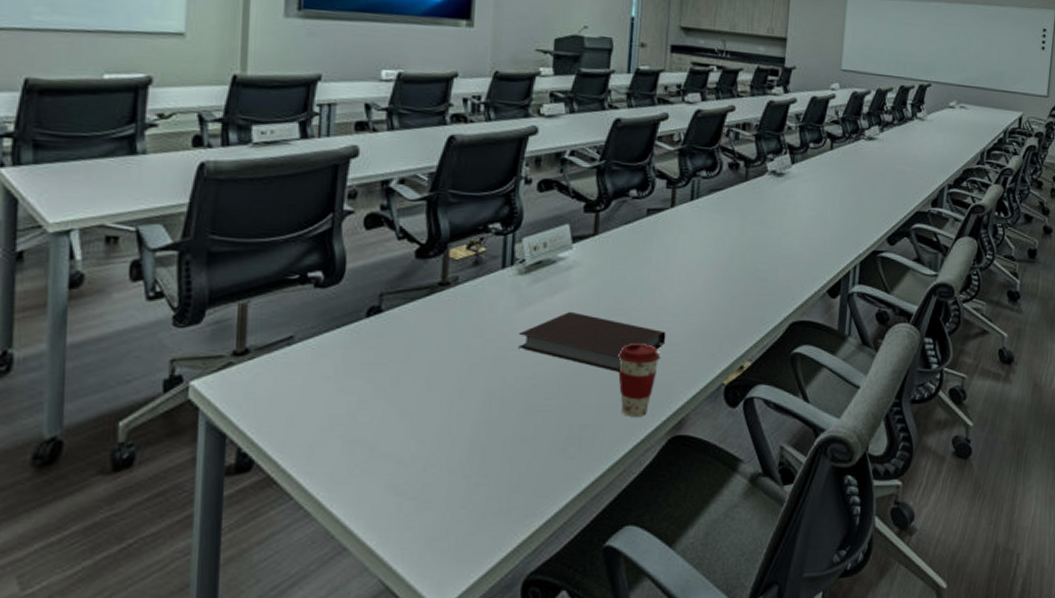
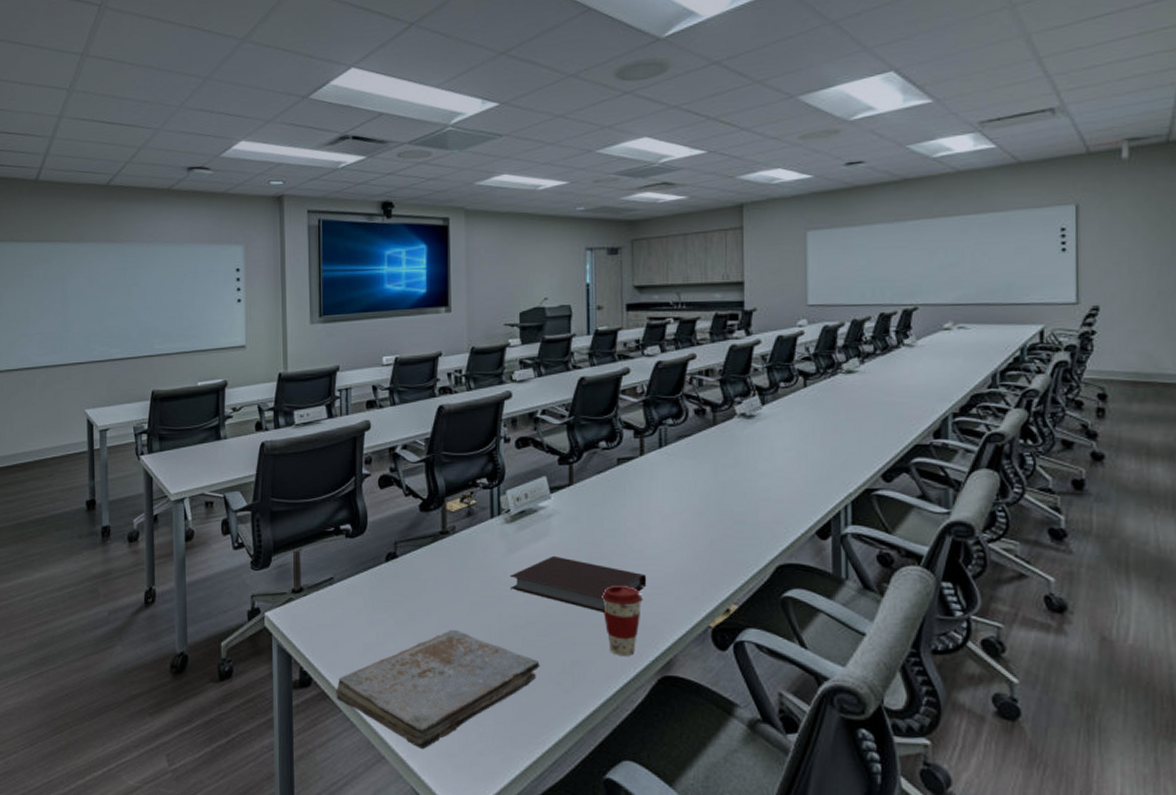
book: none [286,394,545,535] -> present [336,629,540,750]

